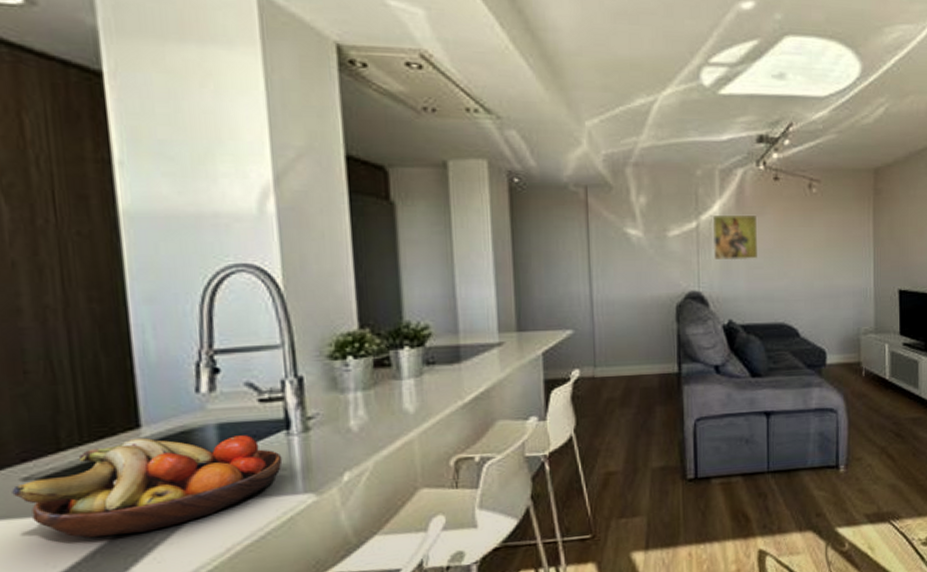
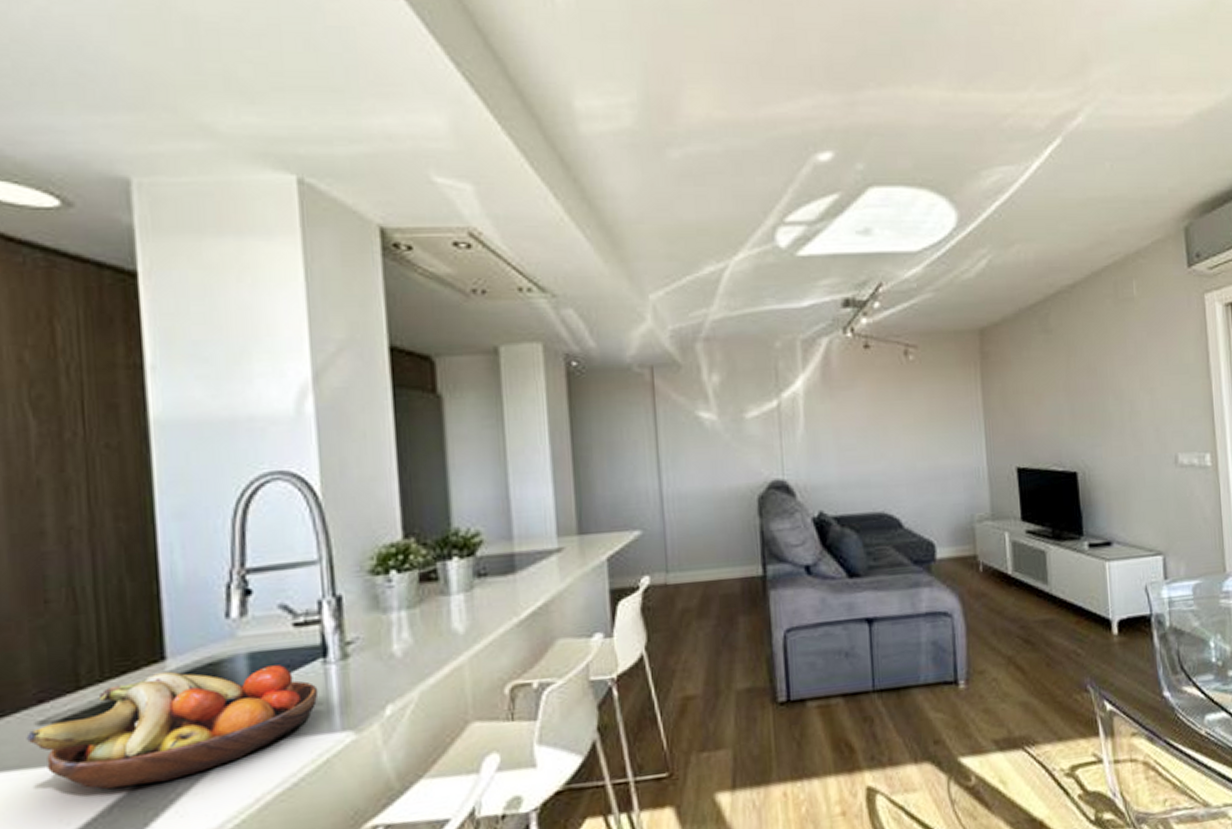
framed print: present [713,214,758,261] -> none [796,388,850,443]

